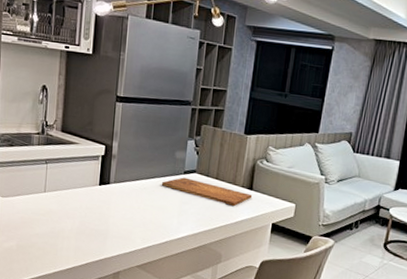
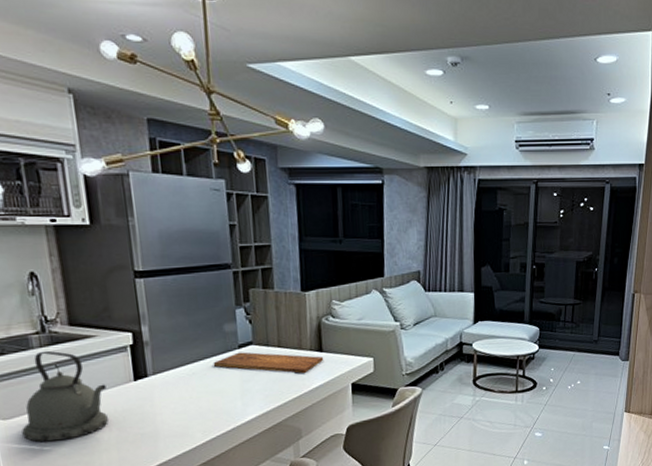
kettle: none [12,148,78,223] -> present [21,350,110,443]

